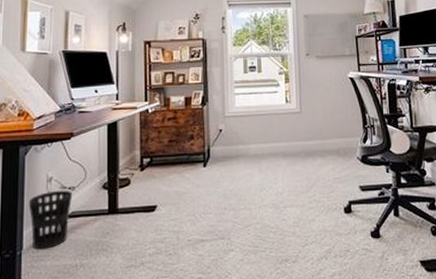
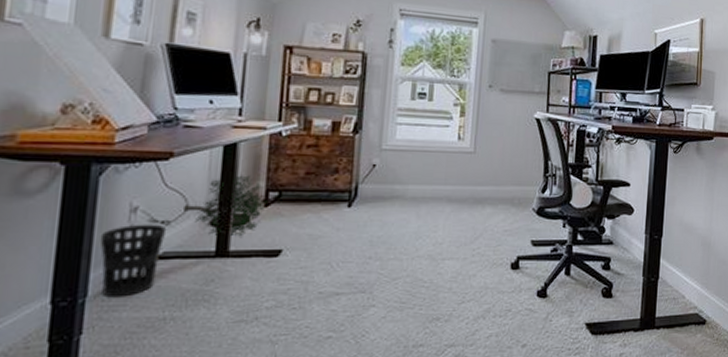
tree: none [83,146,143,198] -> present [184,175,269,237]

